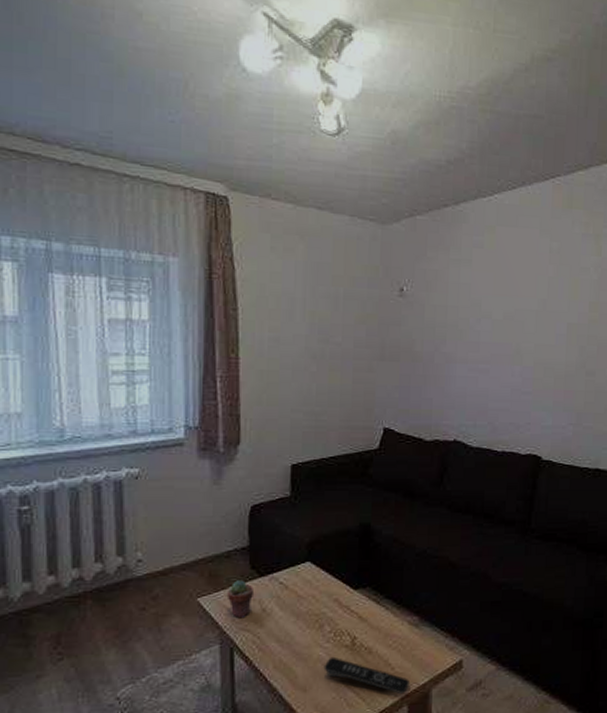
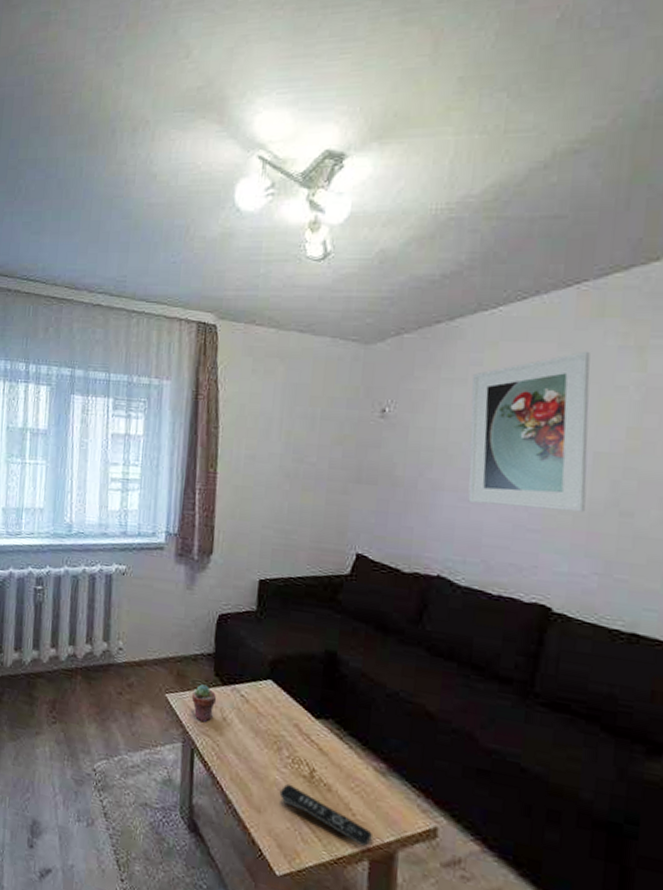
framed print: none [475,237,564,374] -> present [468,351,590,512]

